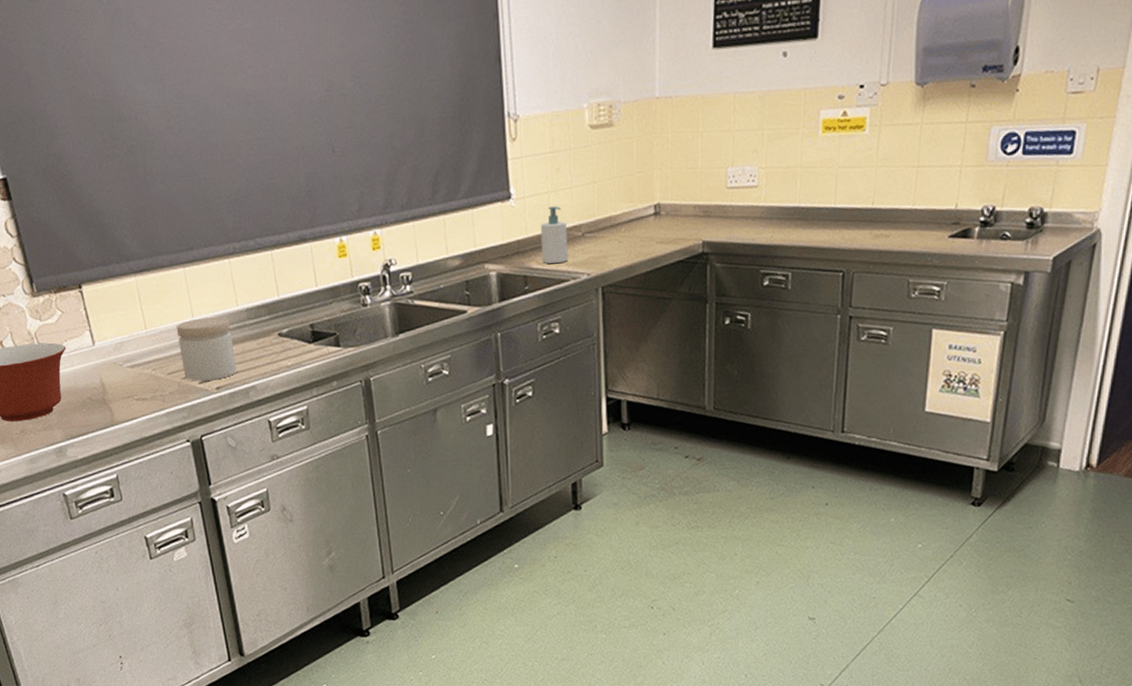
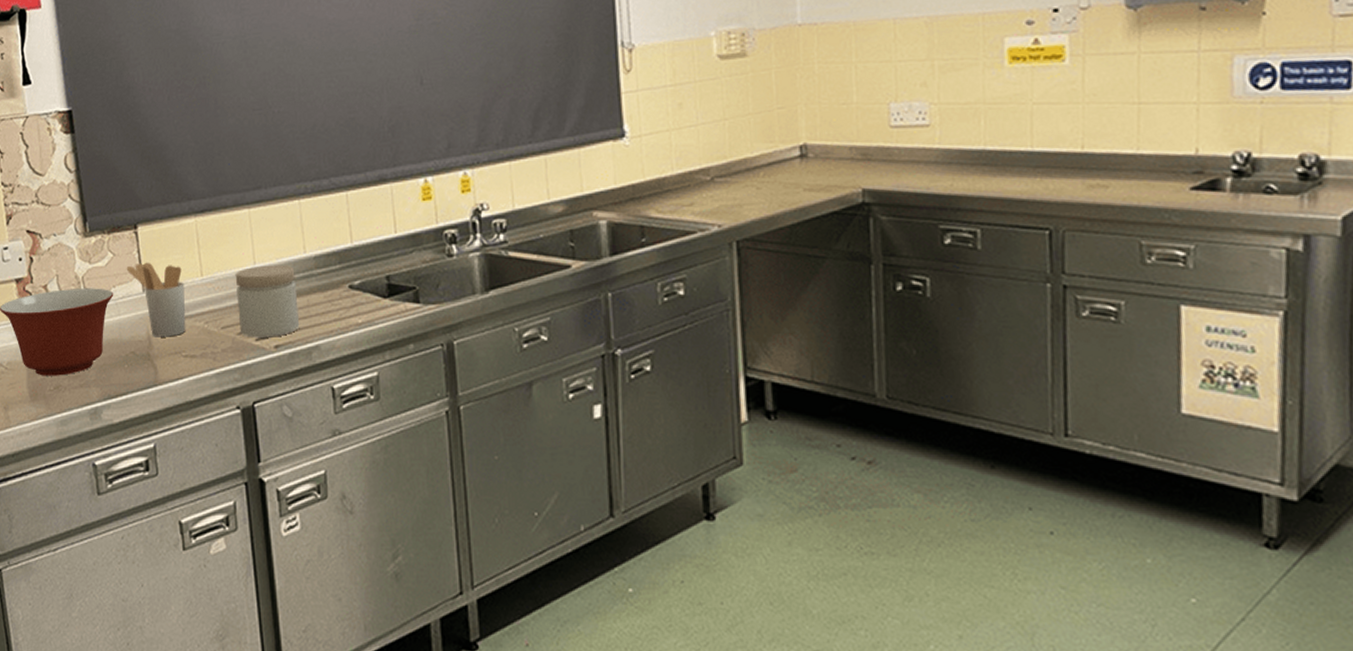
utensil holder: none [75,318,136,384] -> present [126,262,186,337]
soap bottle: present [540,206,568,264] -> none [660,146,695,213]

